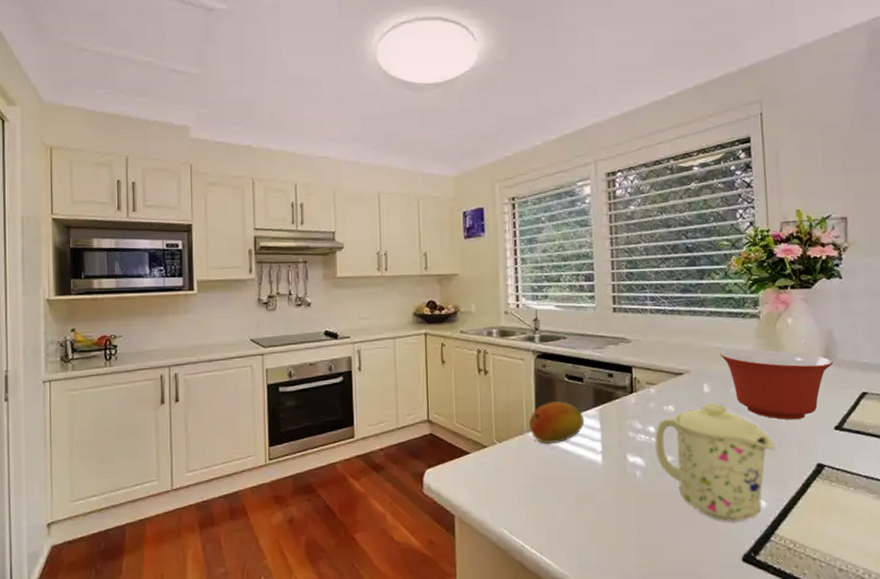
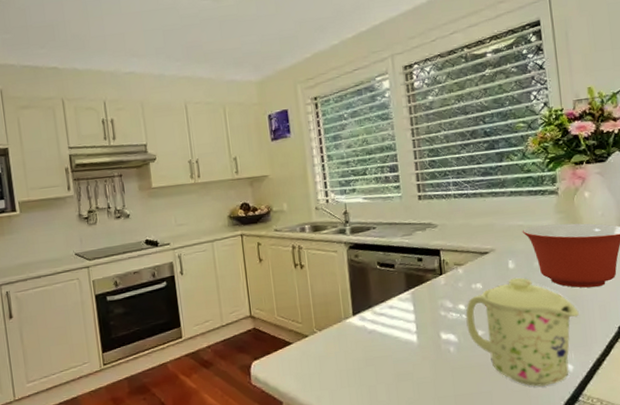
fruit: present [528,401,585,445] -> none [345,287,399,329]

